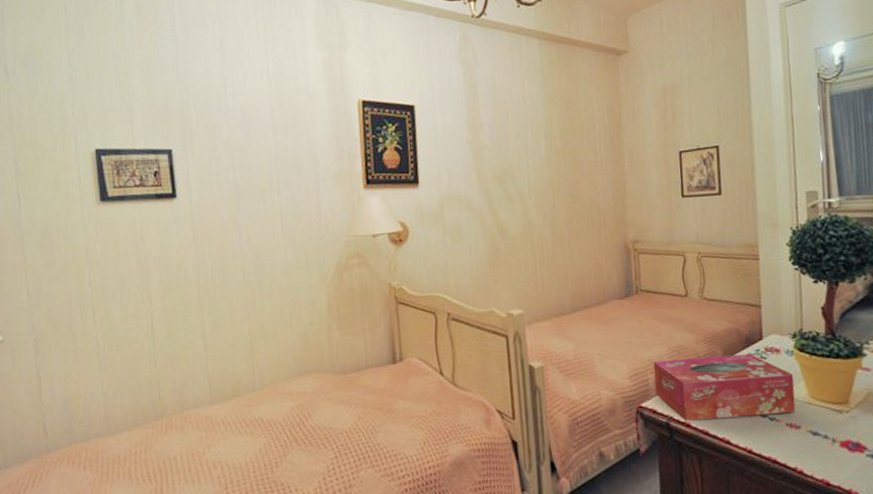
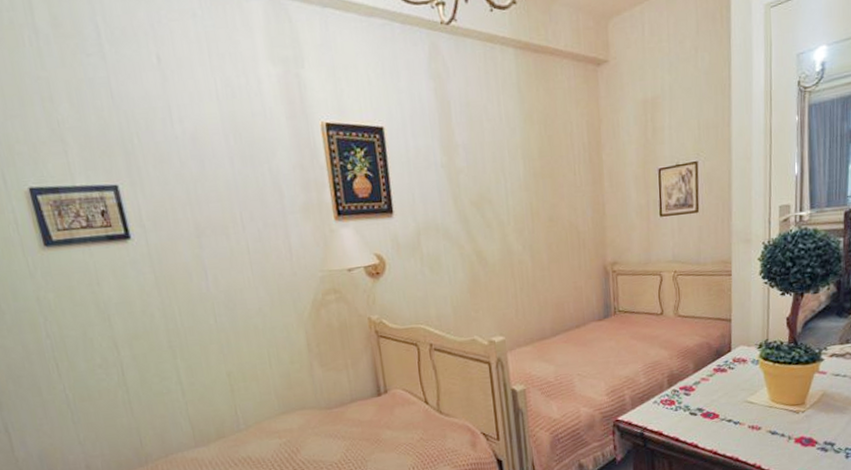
tissue box: present [653,354,796,421] -> none [629,365,758,430]

